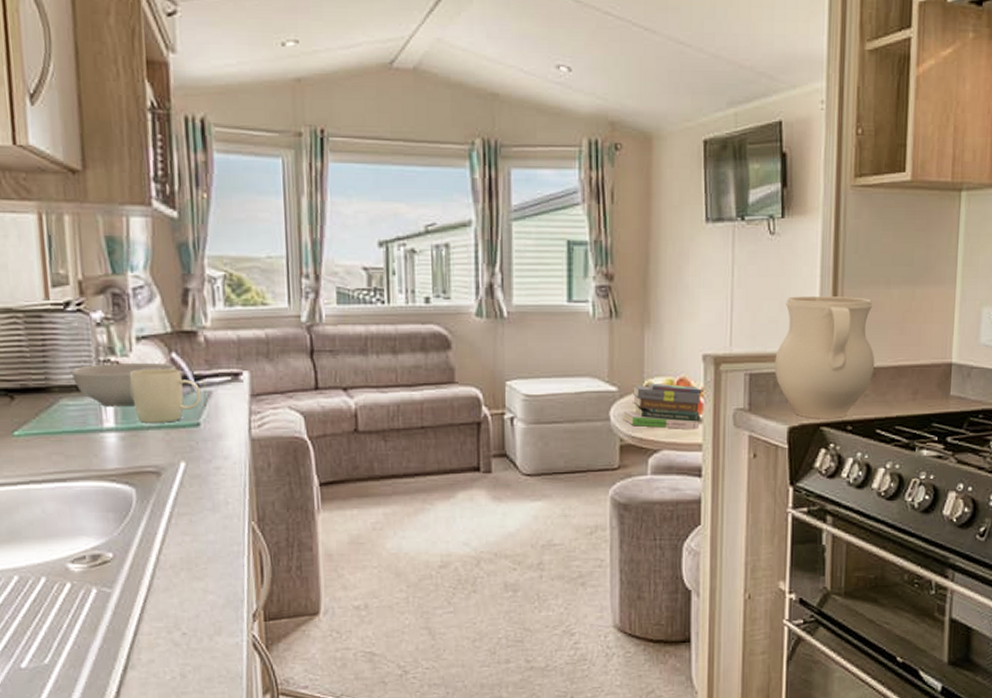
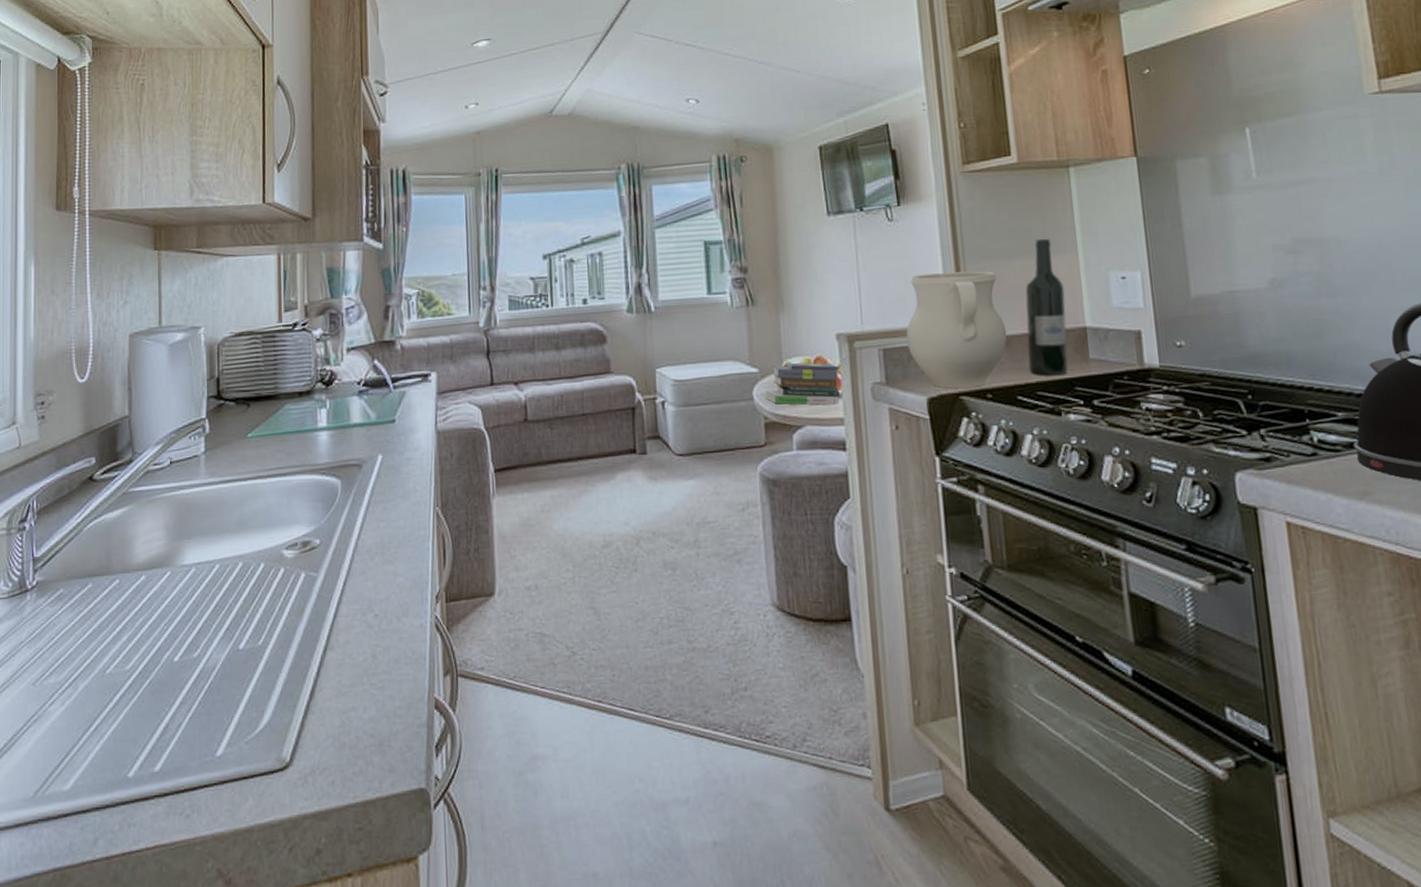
bowl: present [71,363,177,407] -> none [295,369,378,409]
mug: present [129,368,202,423] -> none [340,373,397,422]
wine bottle: none [891,267,938,411] -> present [1025,238,1068,376]

